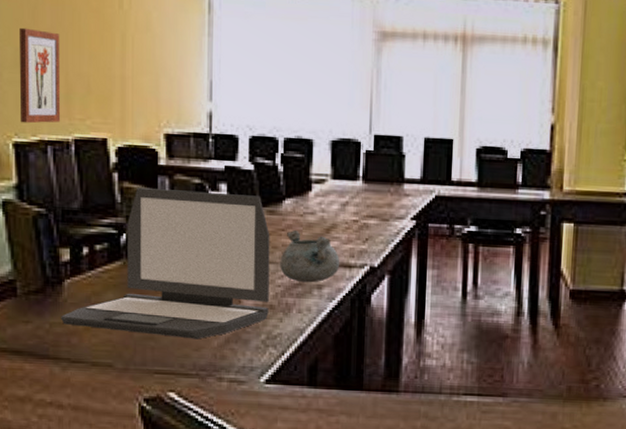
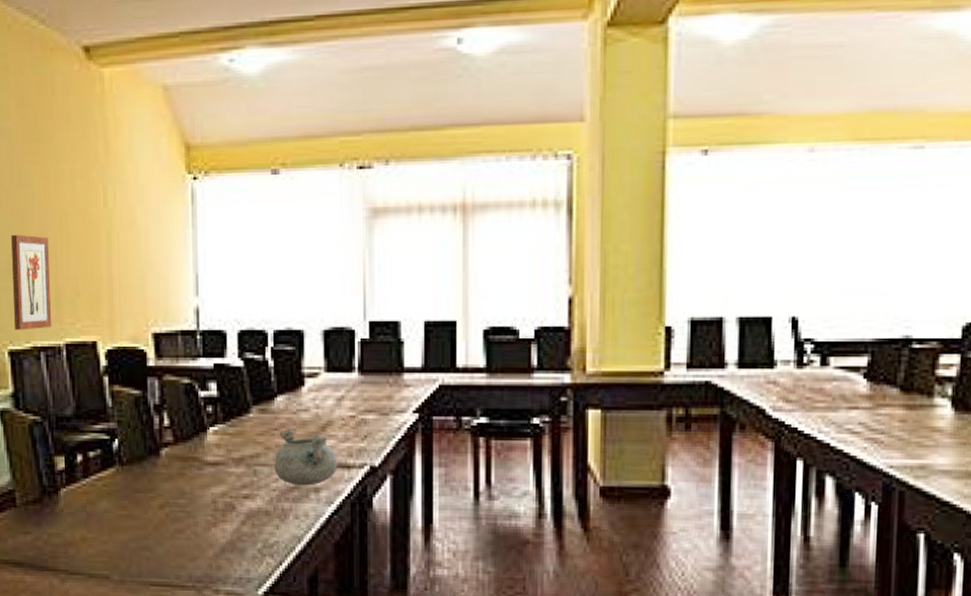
laptop: present [61,187,270,339] -> none [58,390,264,549]

